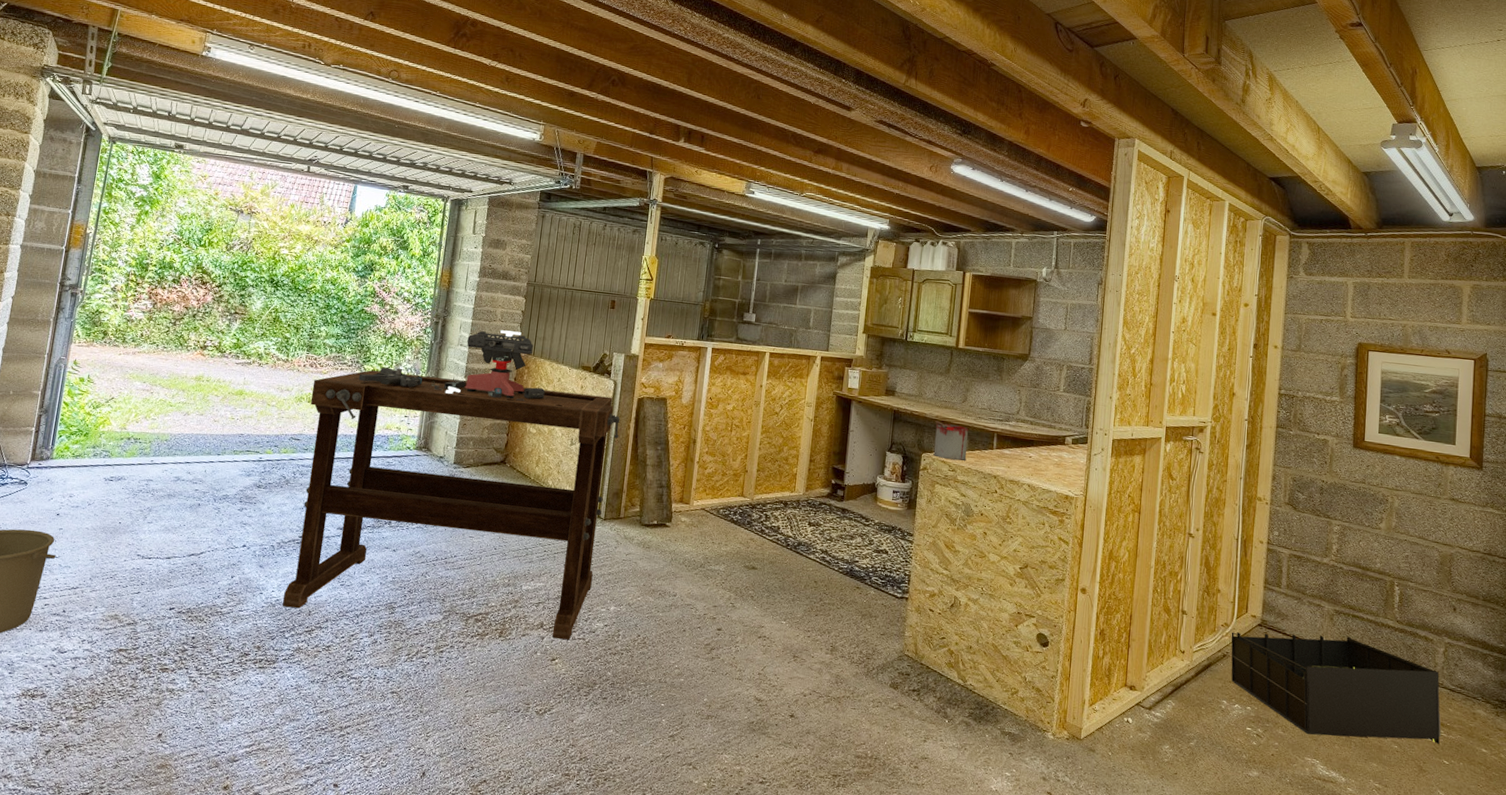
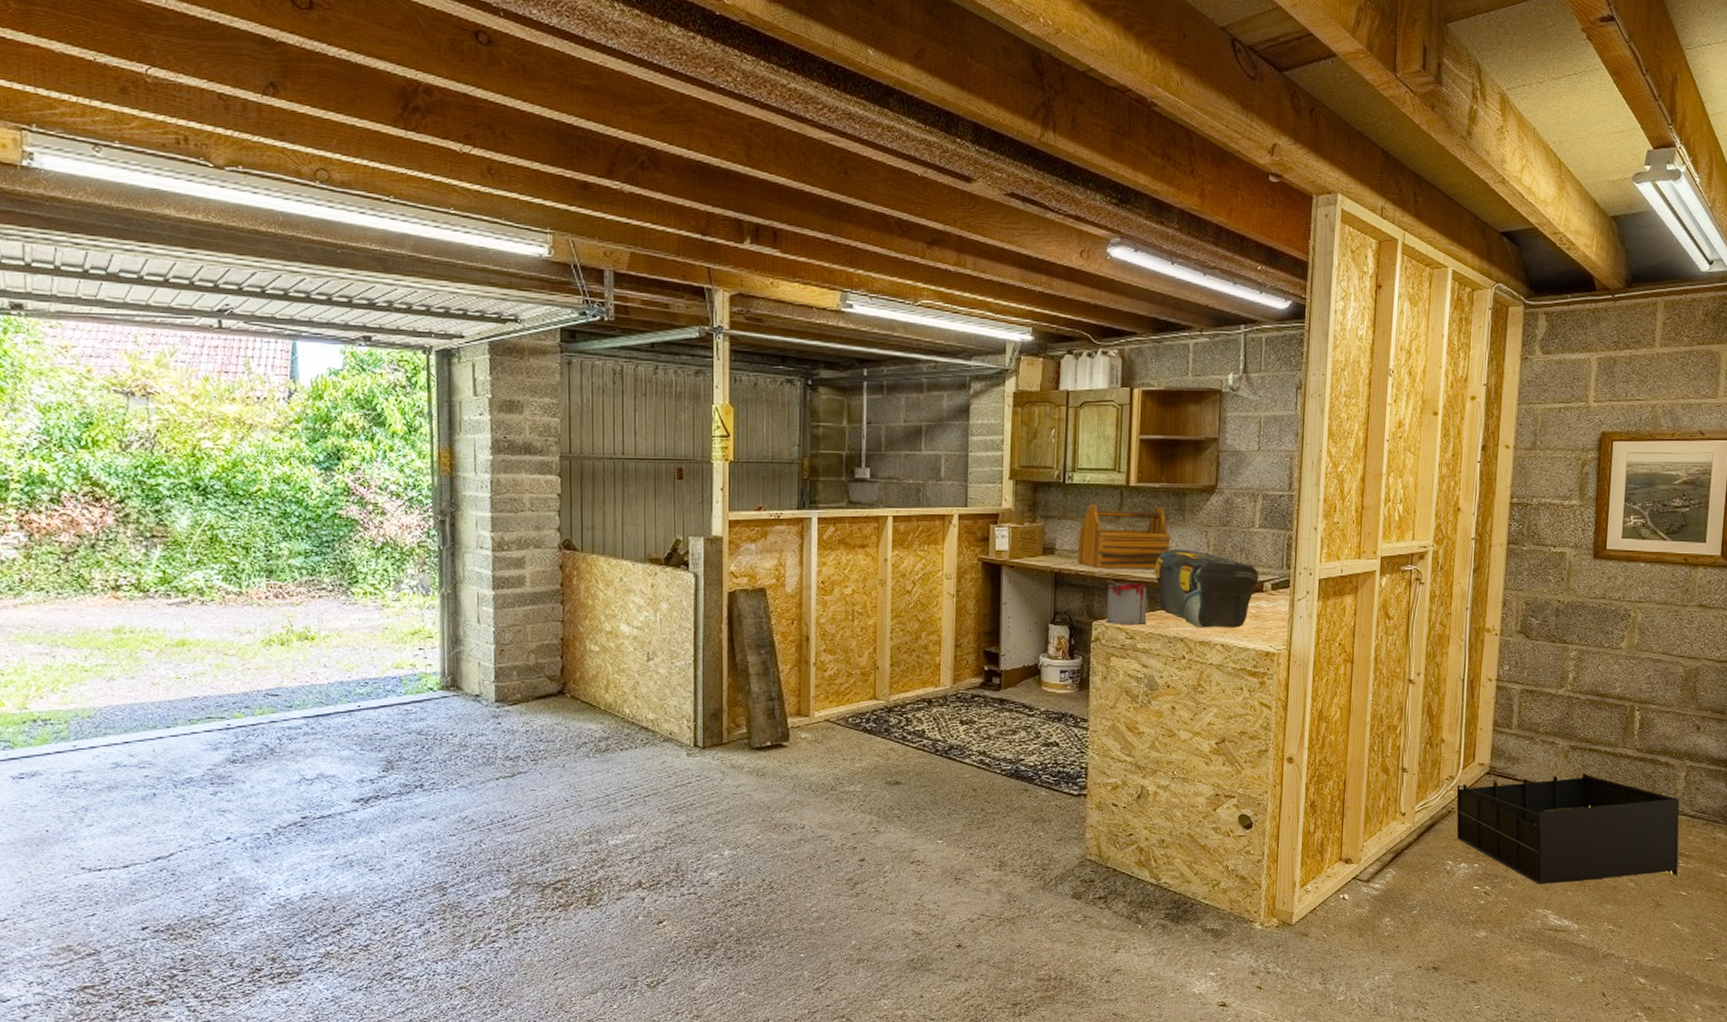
workbench: present [282,325,620,639] -> none [283,519,710,907]
toolbox: none [912,358,990,417] -> present [1077,503,1171,569]
toolbox: none [975,401,1062,473] -> present [1155,549,1259,628]

